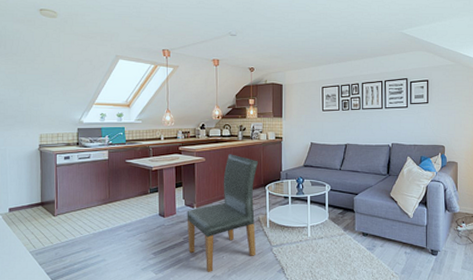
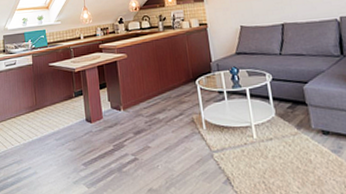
dining chair: present [187,154,258,272] -> none [114,47,195,185]

